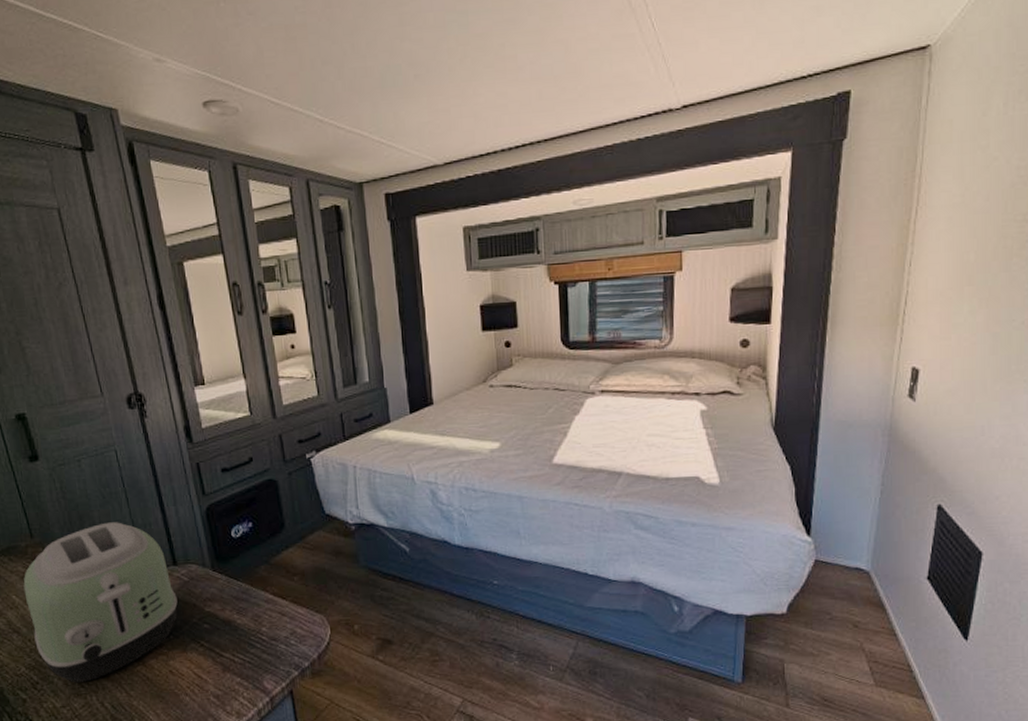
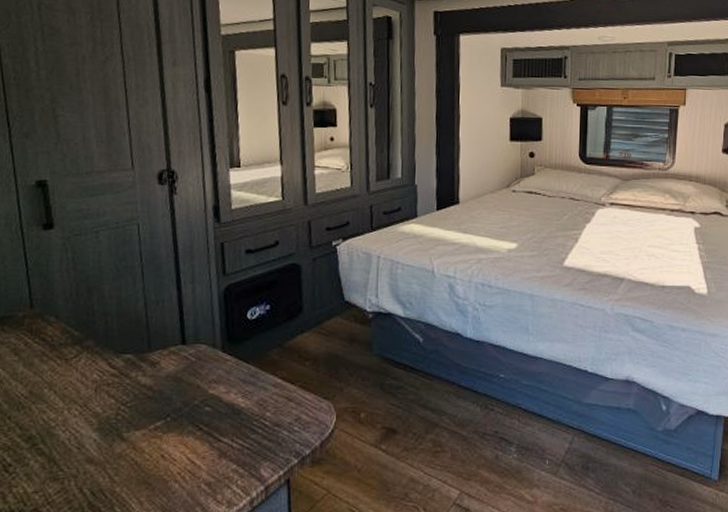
toaster: present [23,522,178,683] -> none [12,297,181,467]

